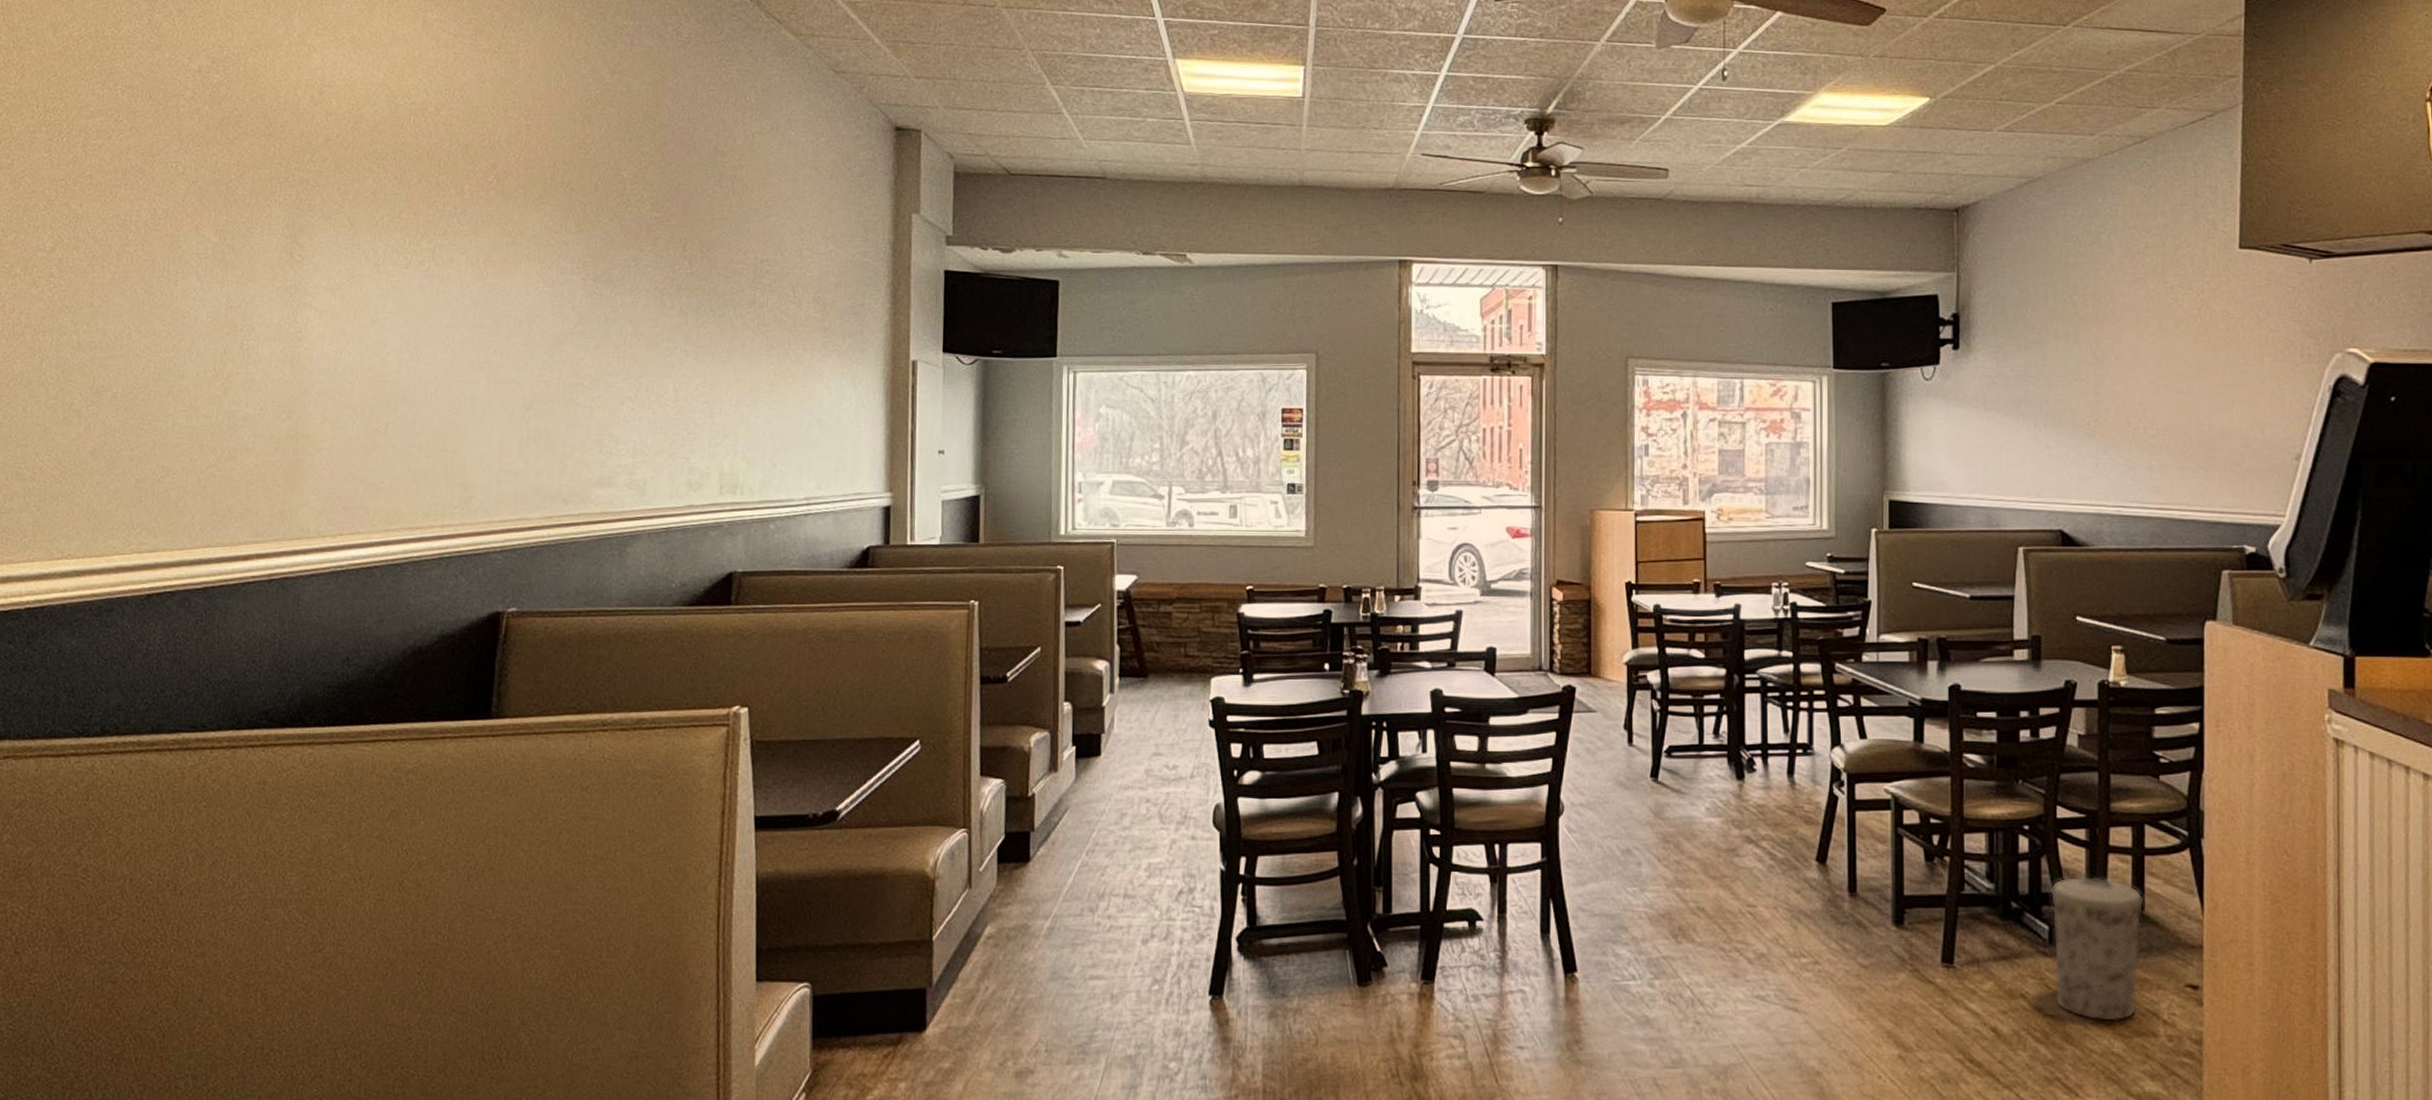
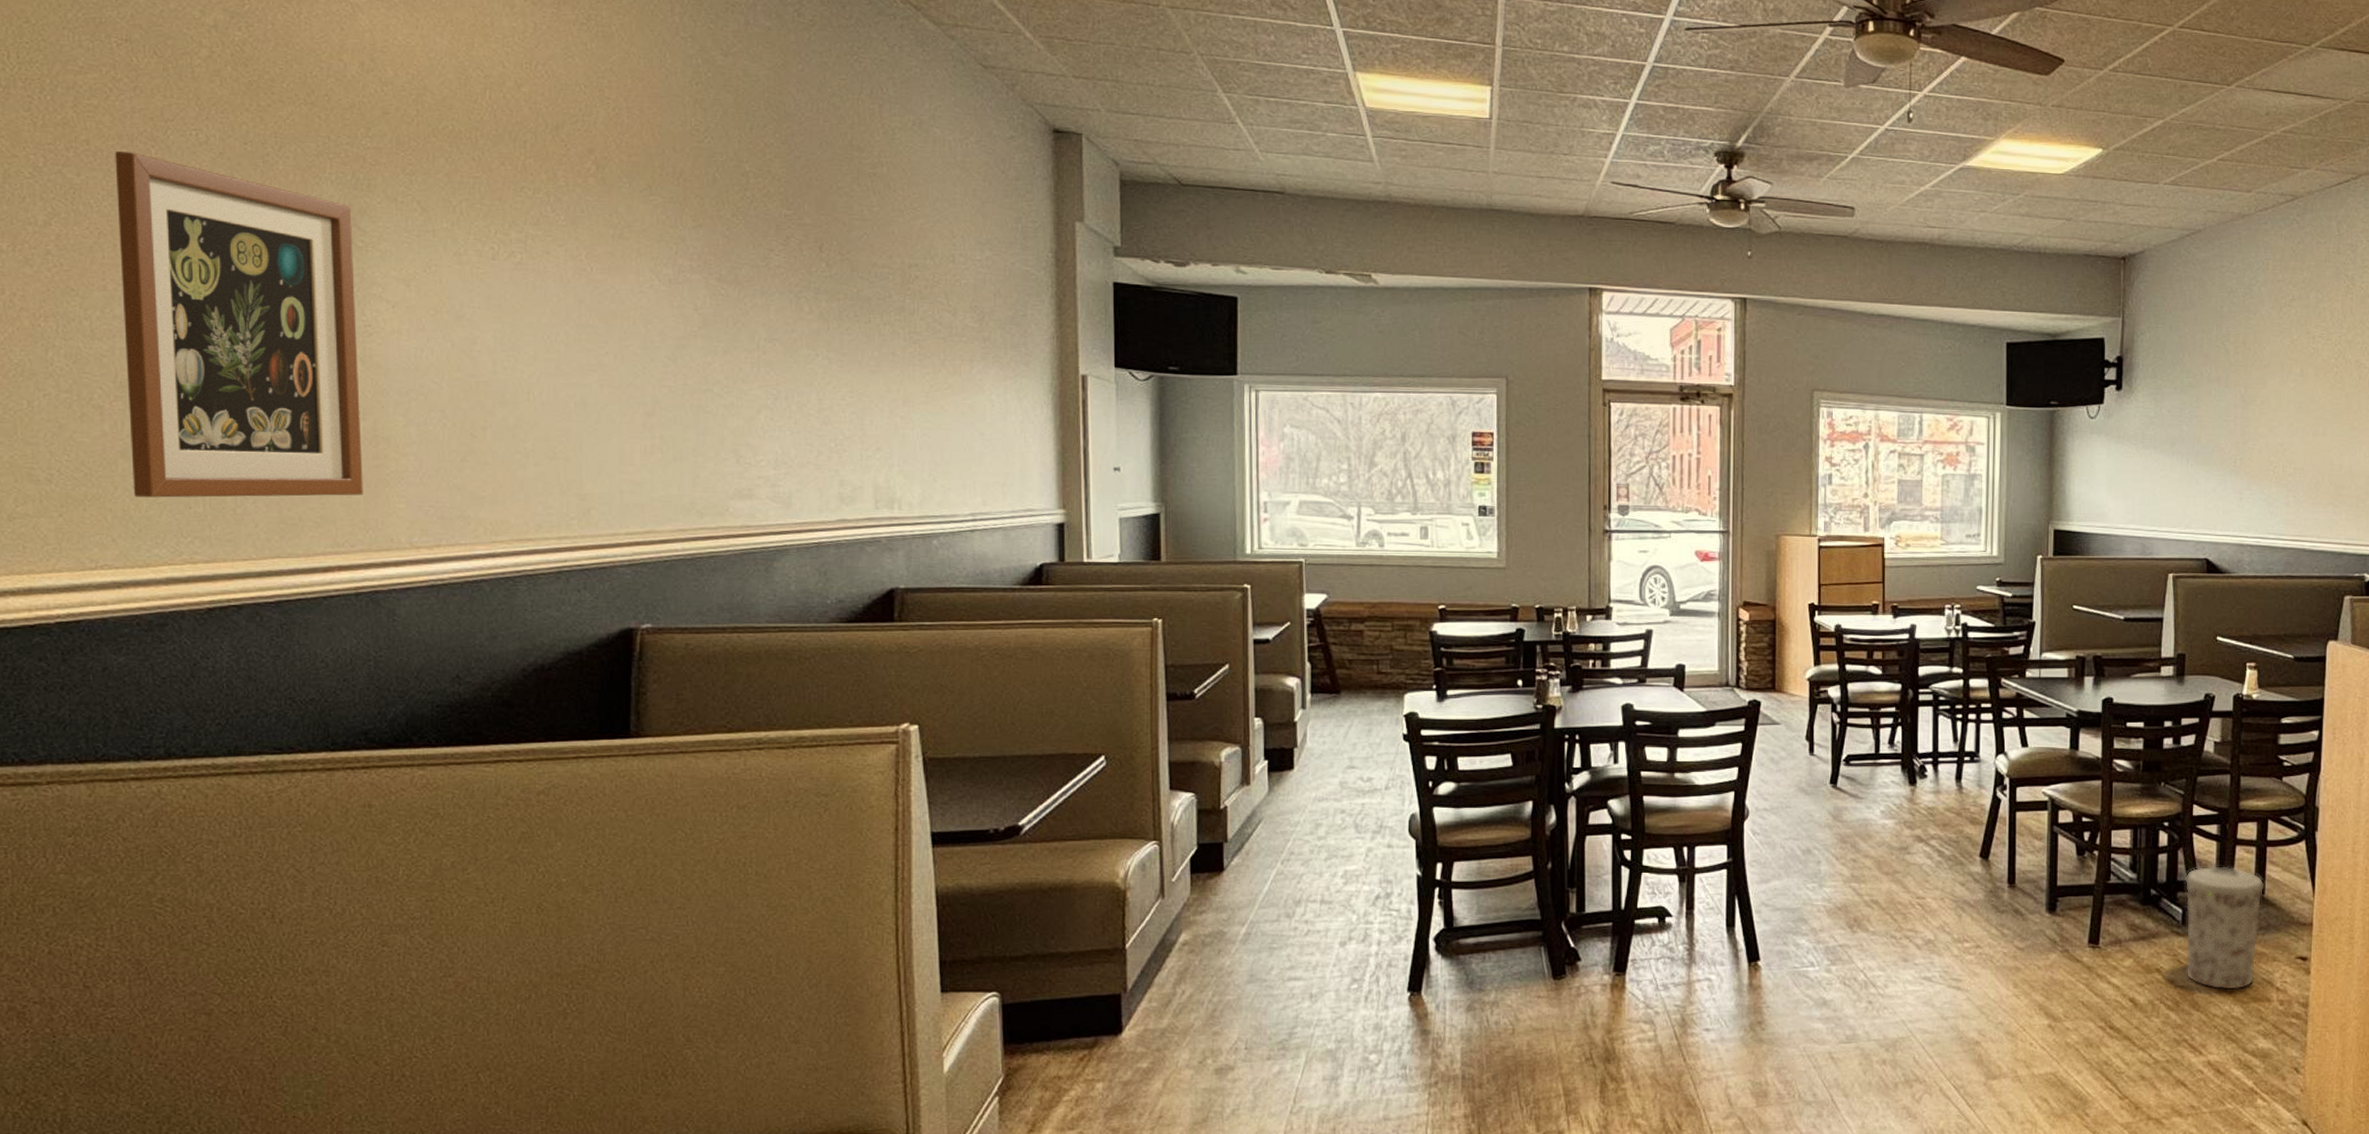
wall art: none [97,184,294,493] -> present [115,151,363,498]

